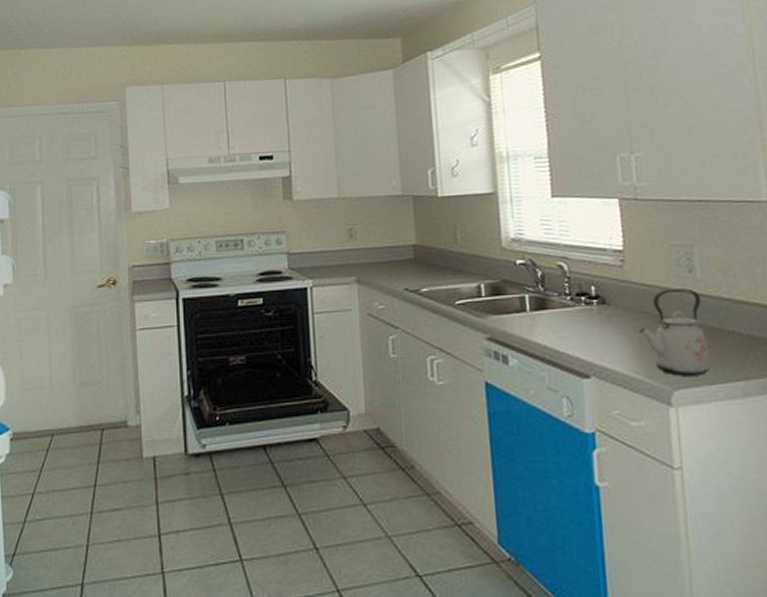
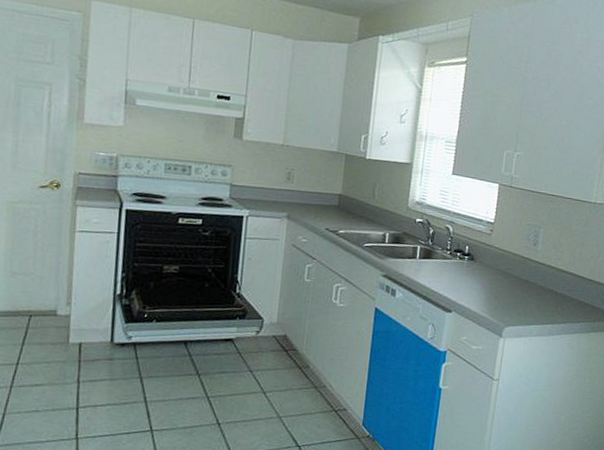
kettle: present [639,288,712,376] -> none [491,255,538,318]

